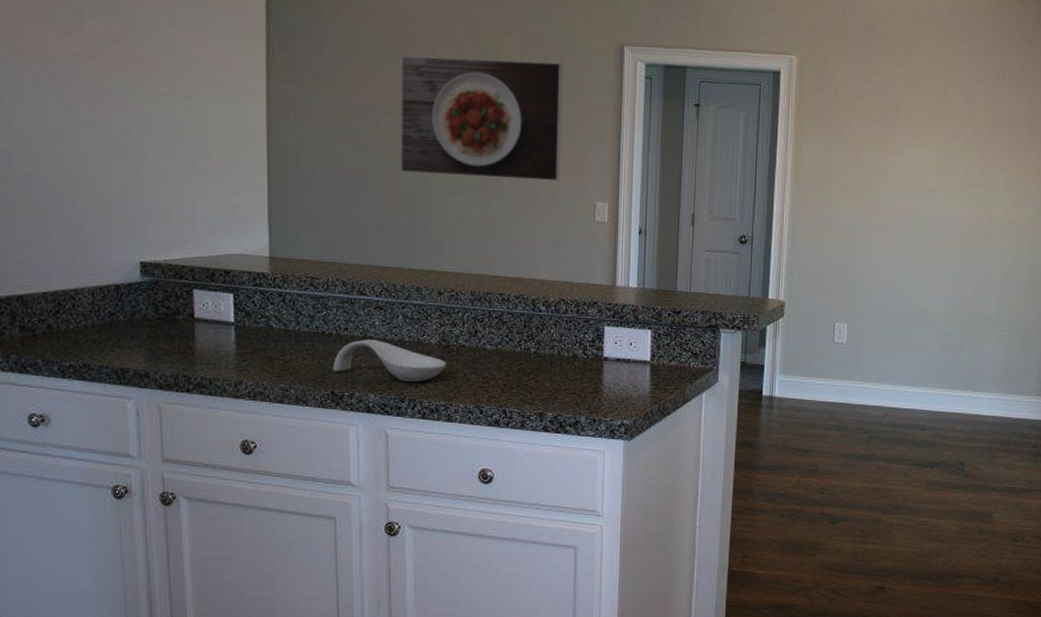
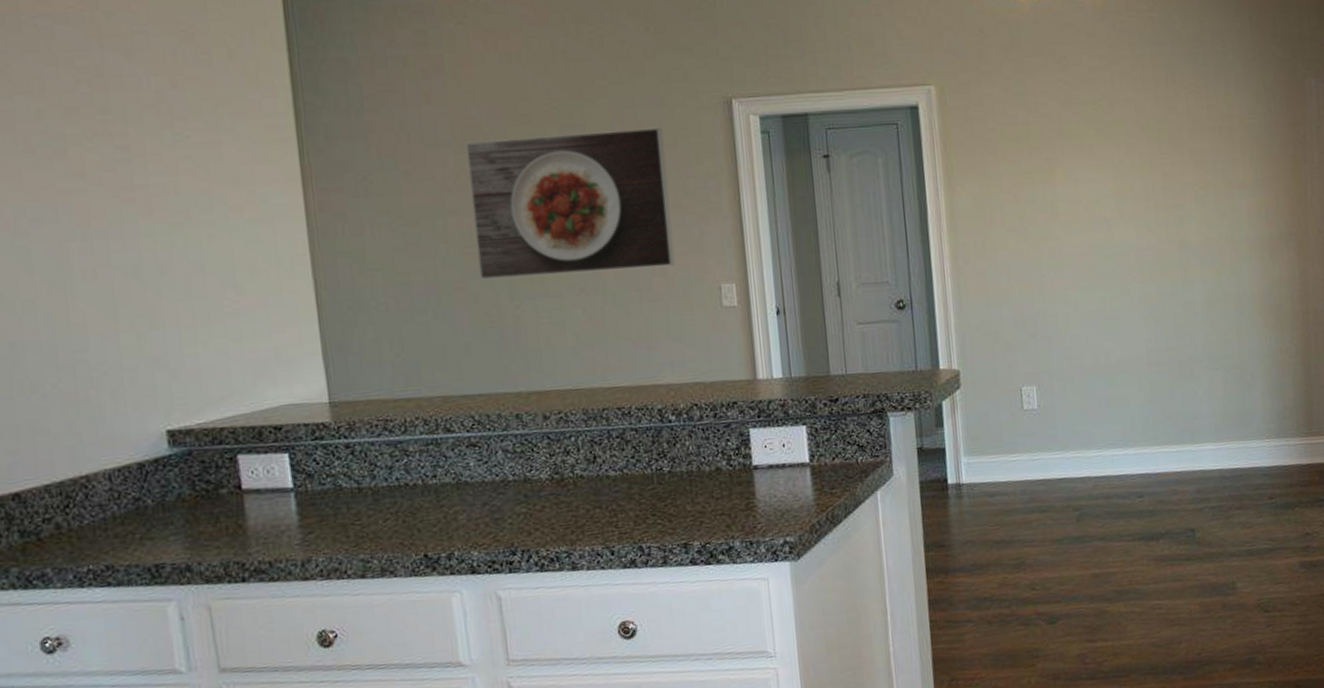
spoon rest: present [332,339,447,382] -> none [422,484,564,531]

